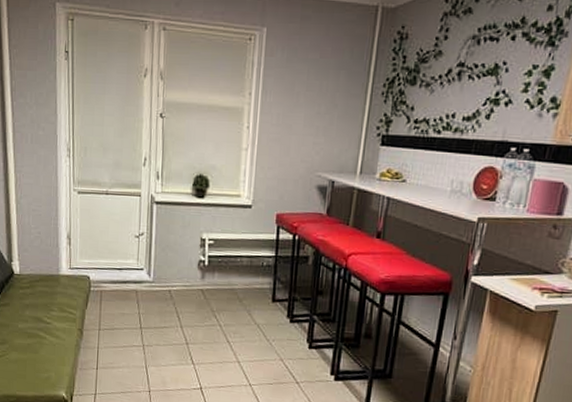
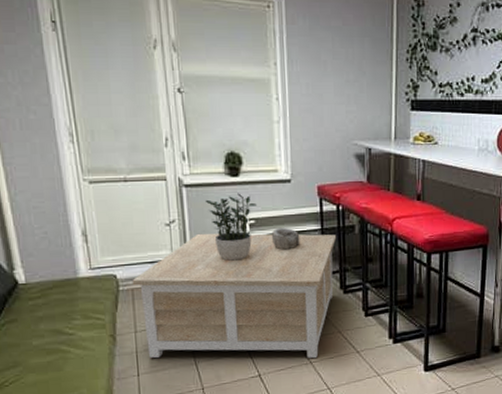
coffee table: none [101,247,290,382] -> present [132,233,337,359]
potted plant: none [171,214,217,277] -> present [205,193,257,261]
decorative bowl: none [227,250,254,273] -> present [271,227,300,250]

